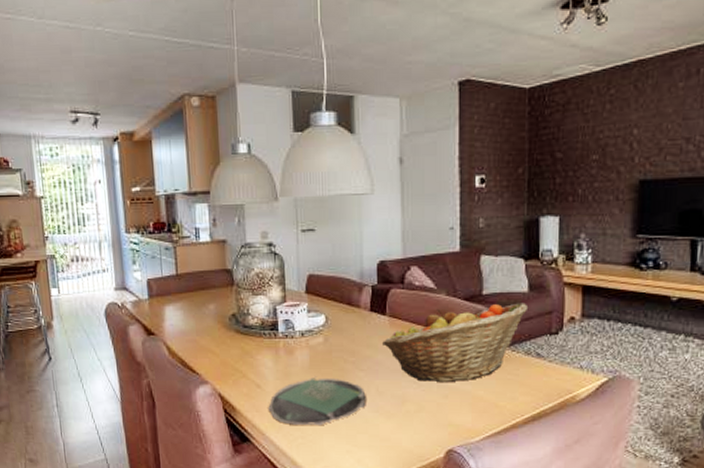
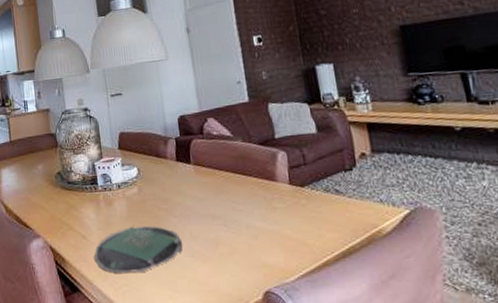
fruit basket: present [382,303,529,383] -> none [190,143,320,224]

